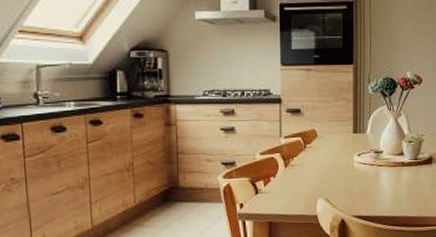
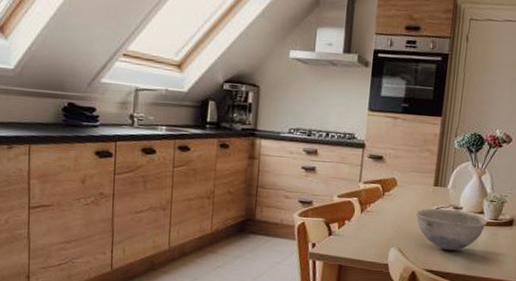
bowl: none [339,154,408,194] -> present [416,208,488,251]

